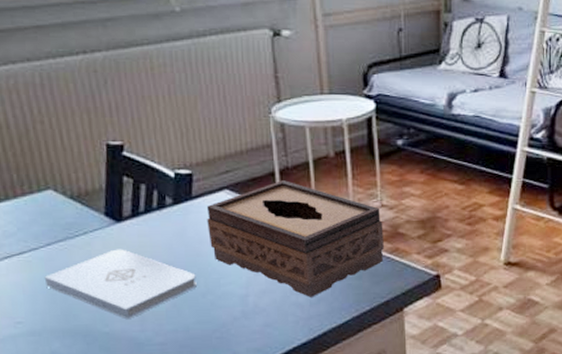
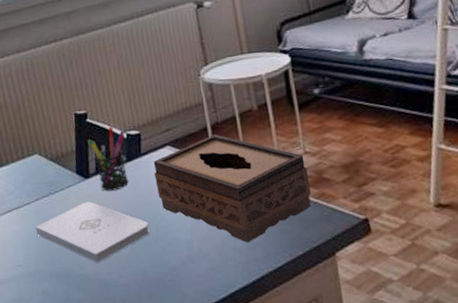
pen holder: none [123,162,175,238] -> present [88,126,129,191]

